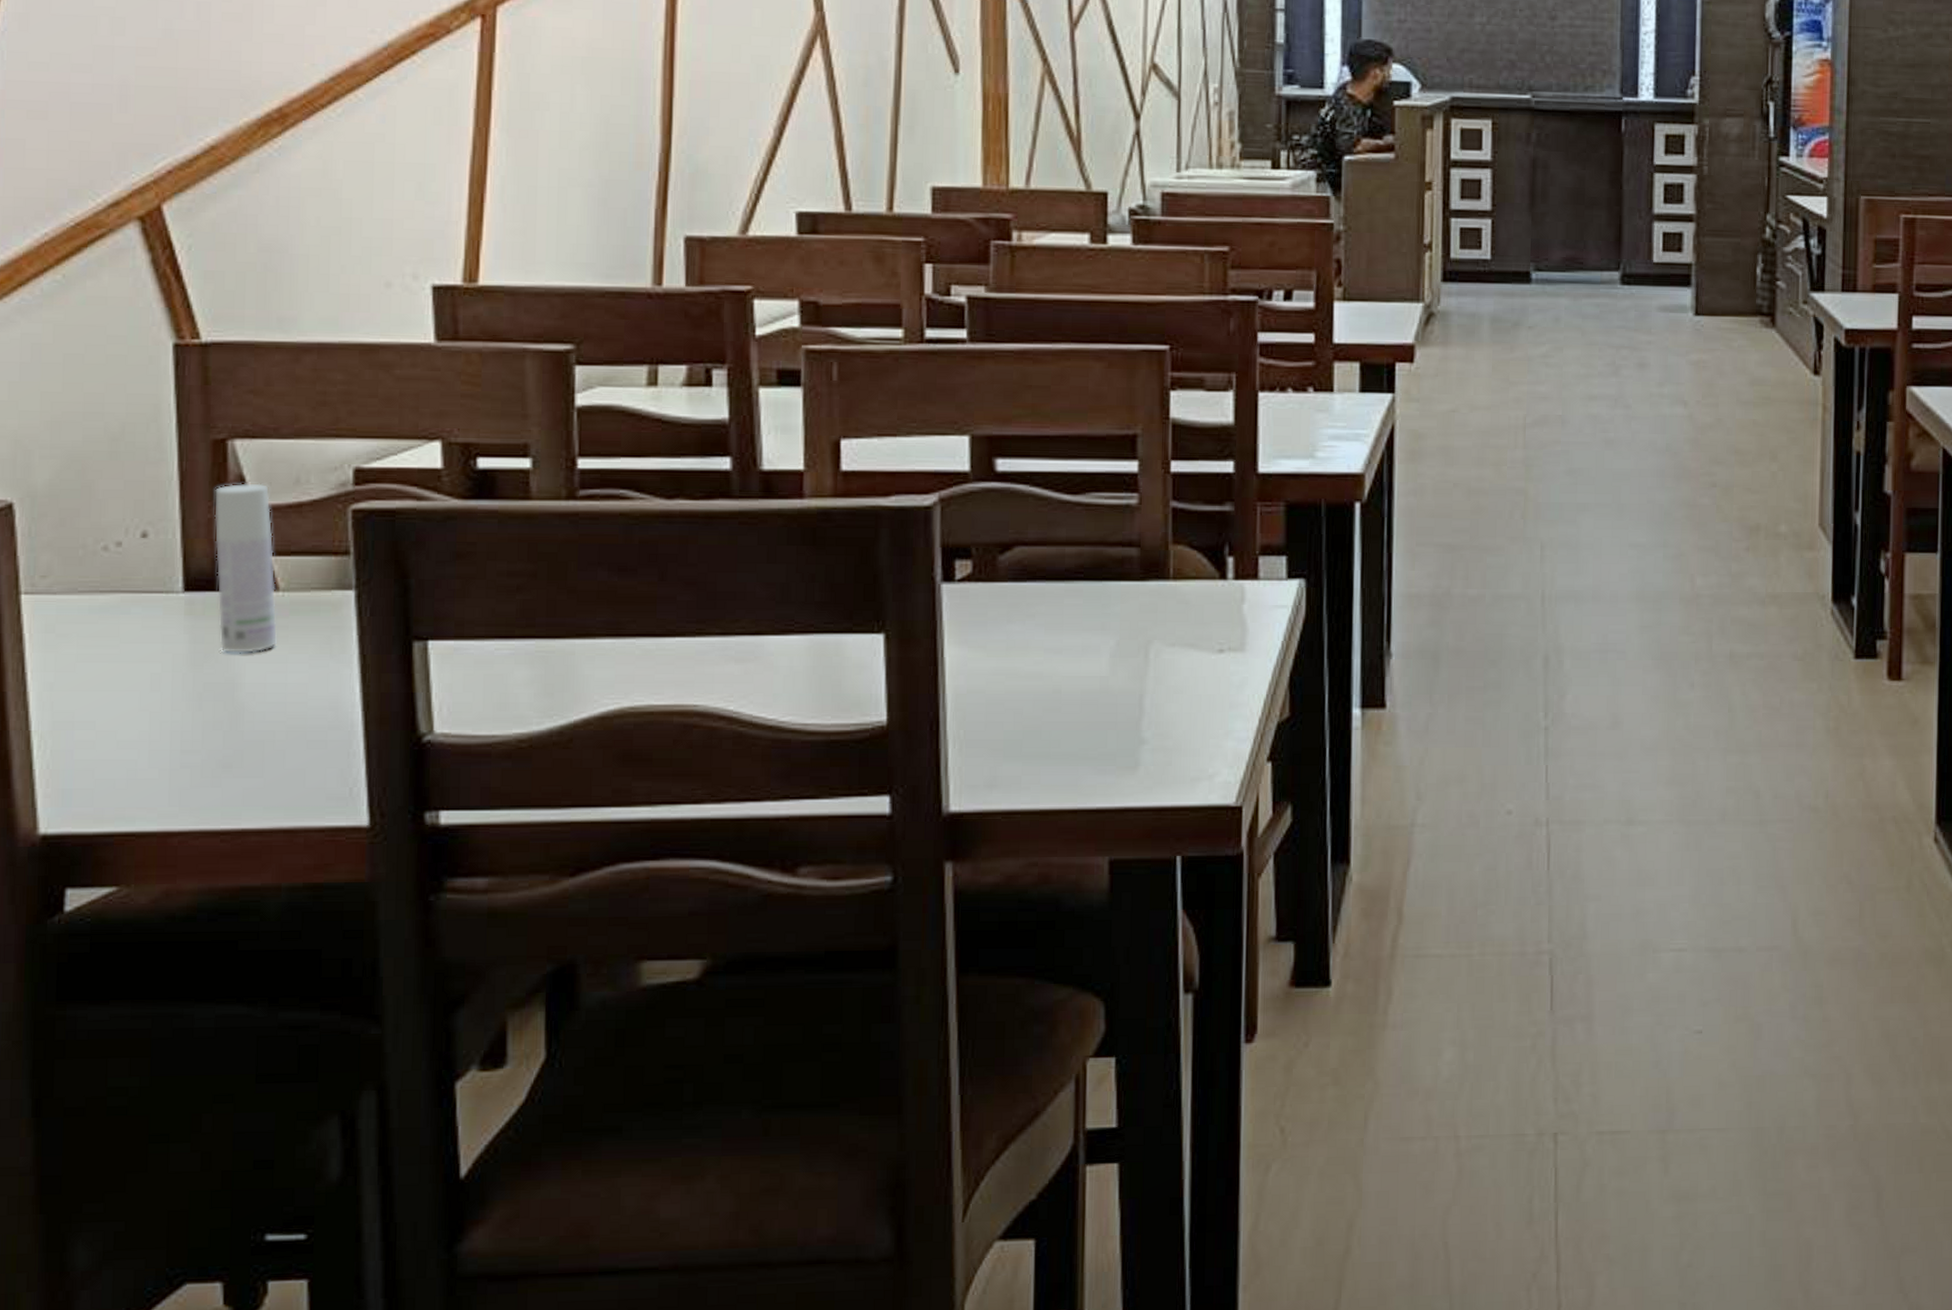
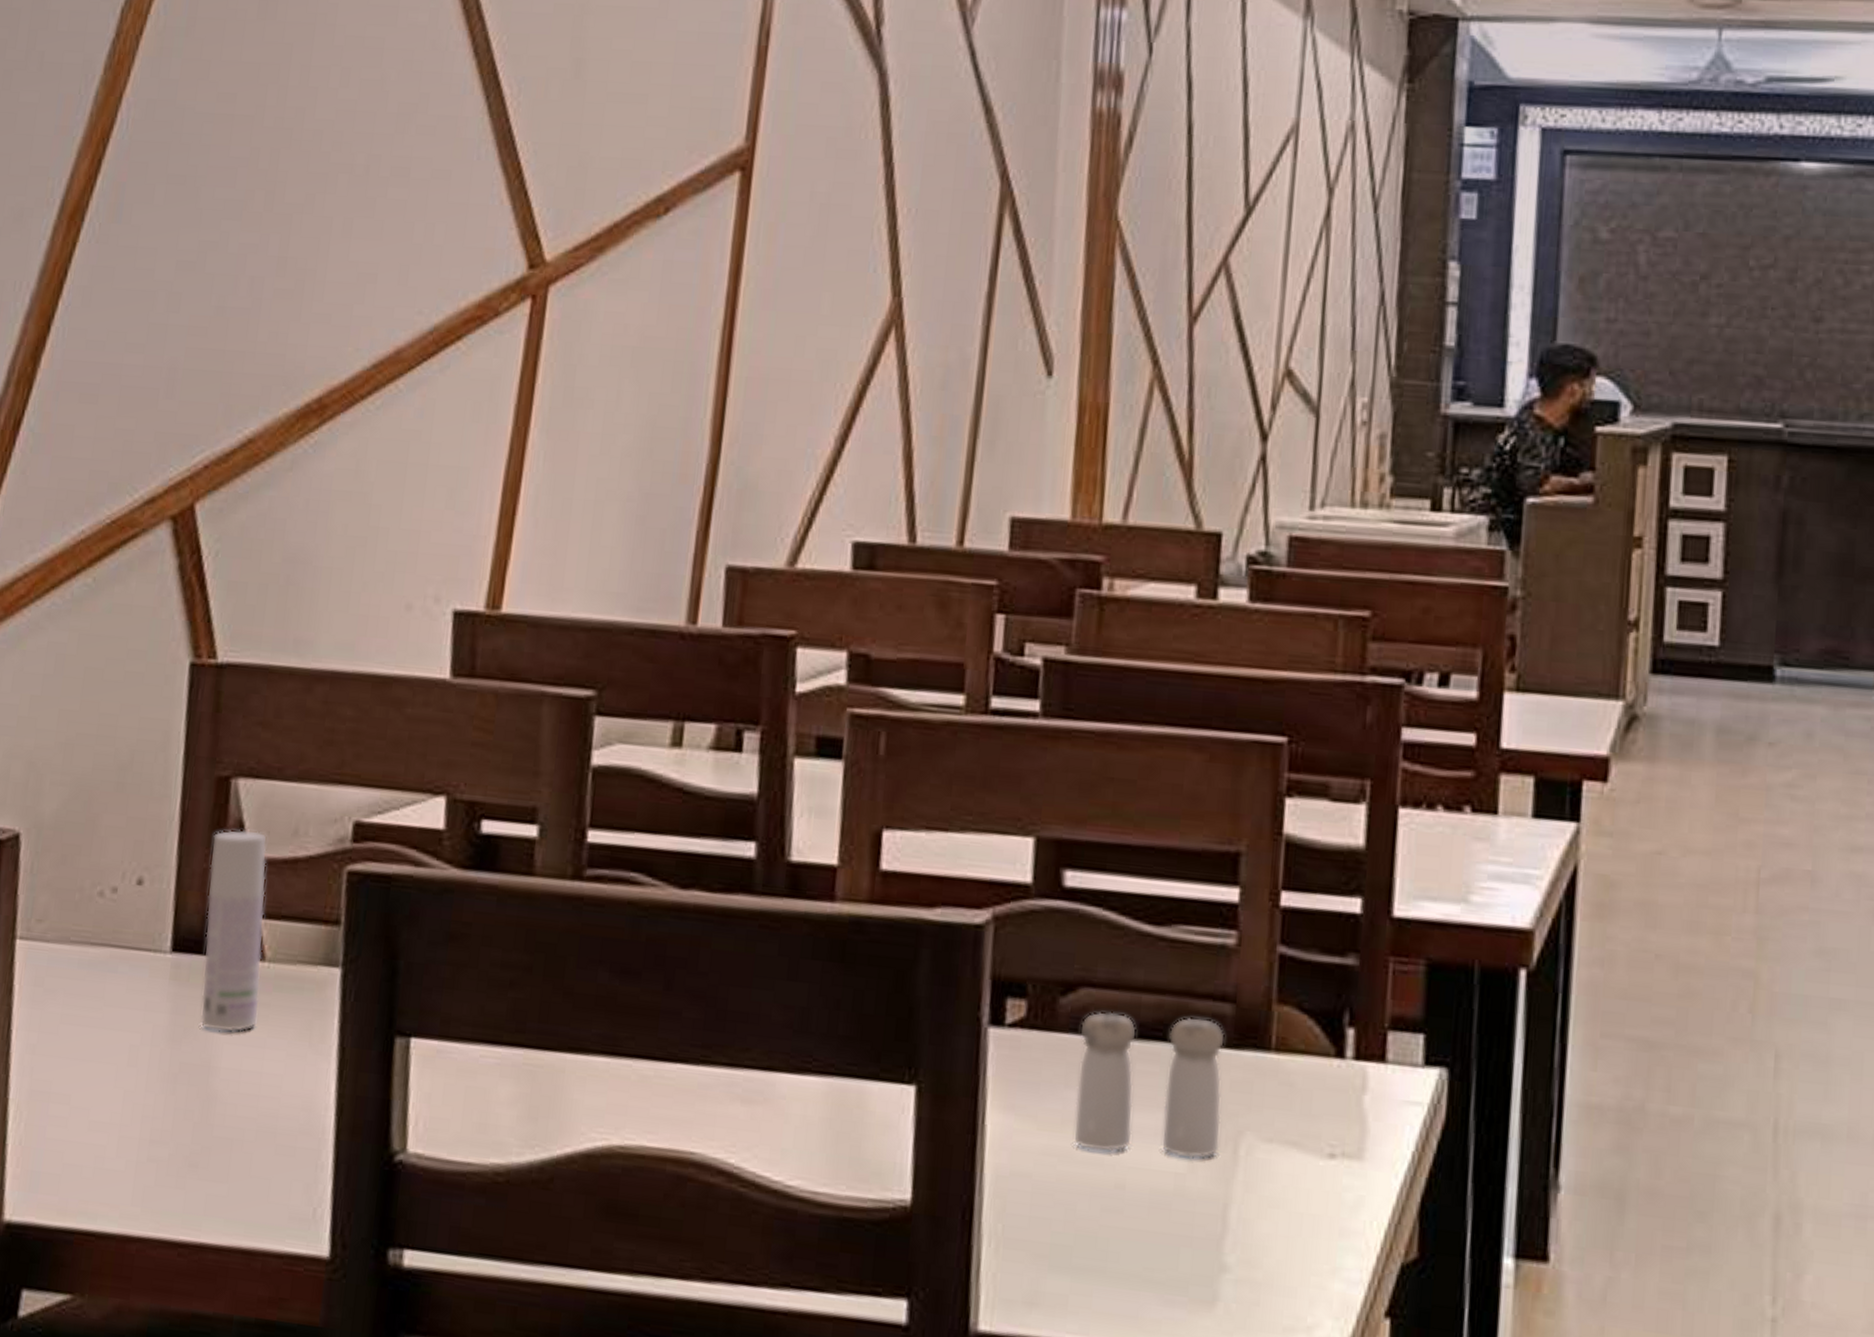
salt and pepper shaker: none [1016,560,1135,668] -> present [1072,1011,1226,1159]

